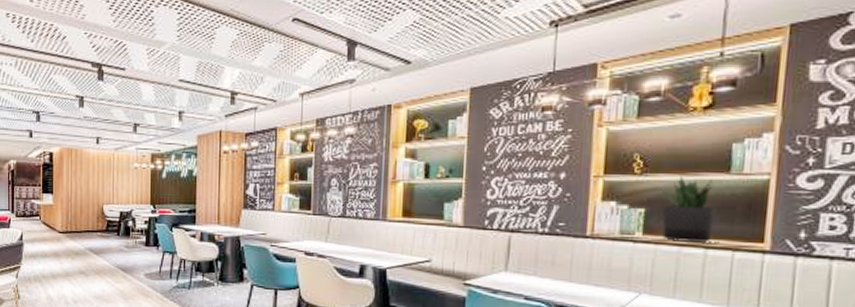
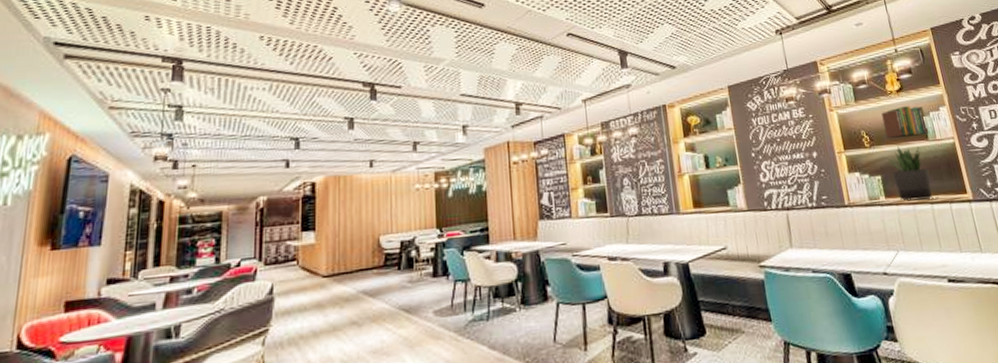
books: none [668,128,738,166] -> present [881,106,929,138]

